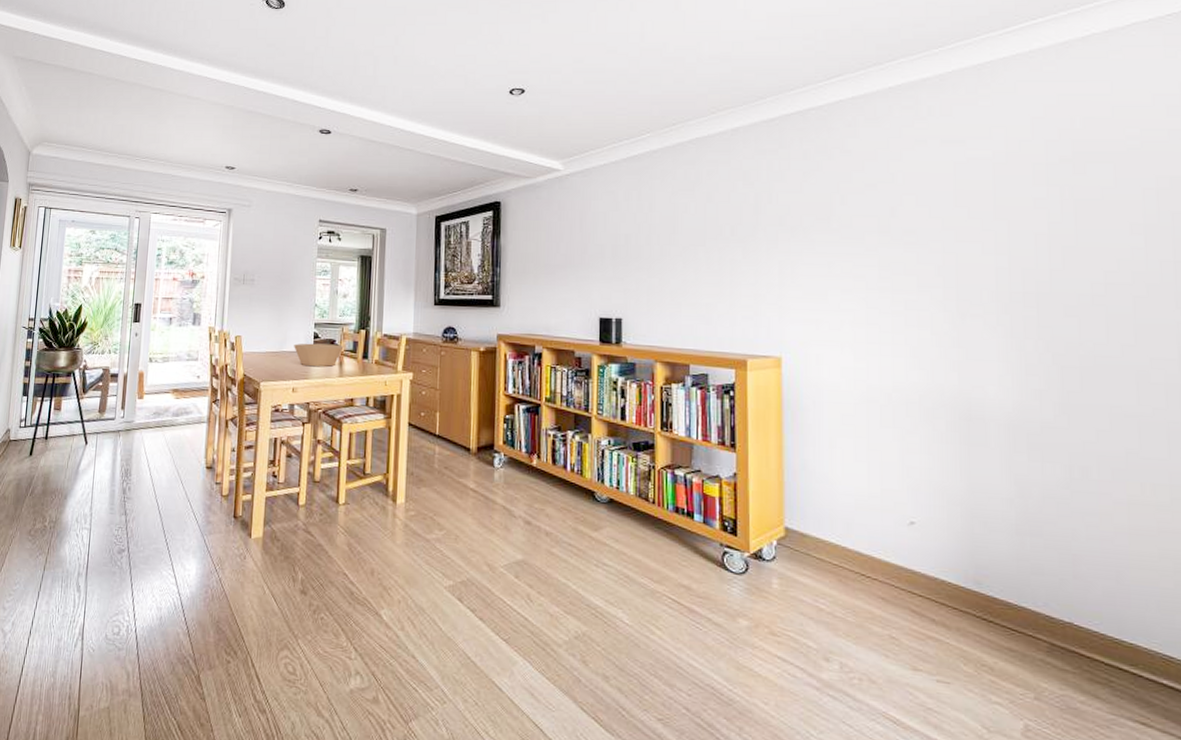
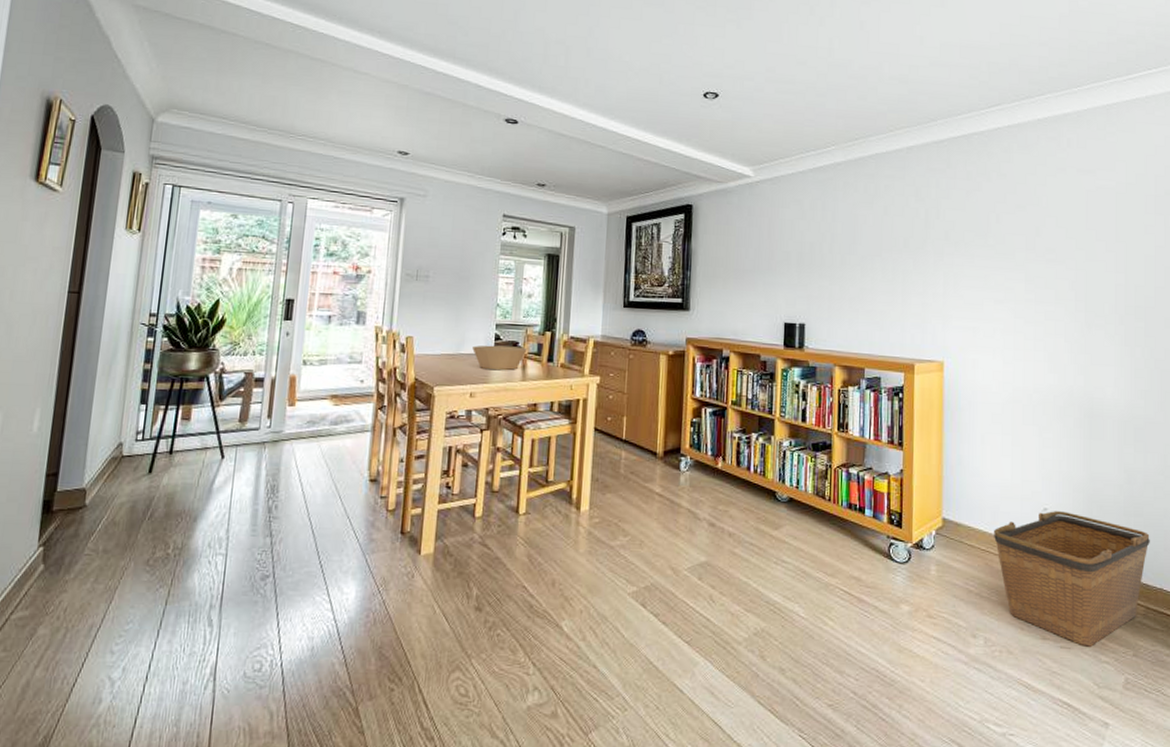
bicycle basket: none [848,525,1053,684] -> present [994,511,1150,647]

